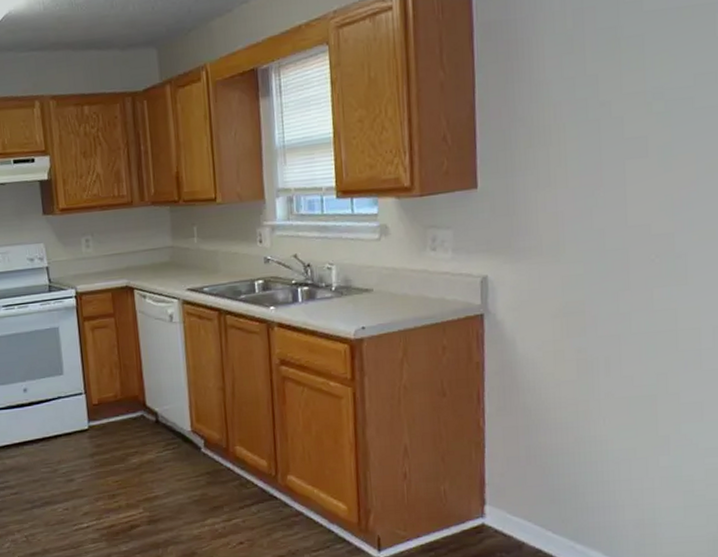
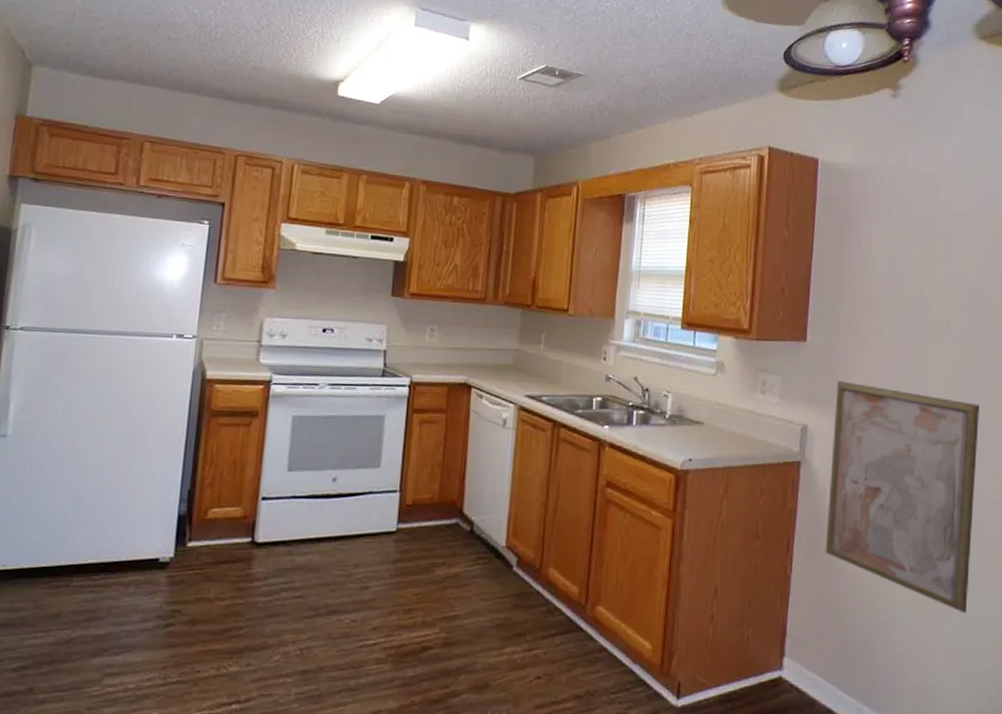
wall art: none [517,223,693,446] -> present [825,381,981,613]

